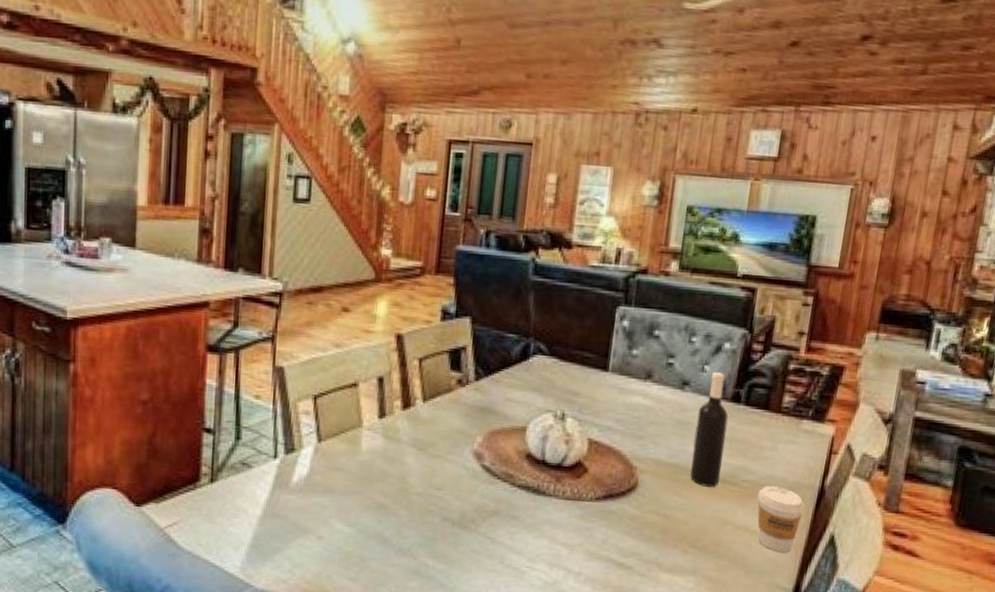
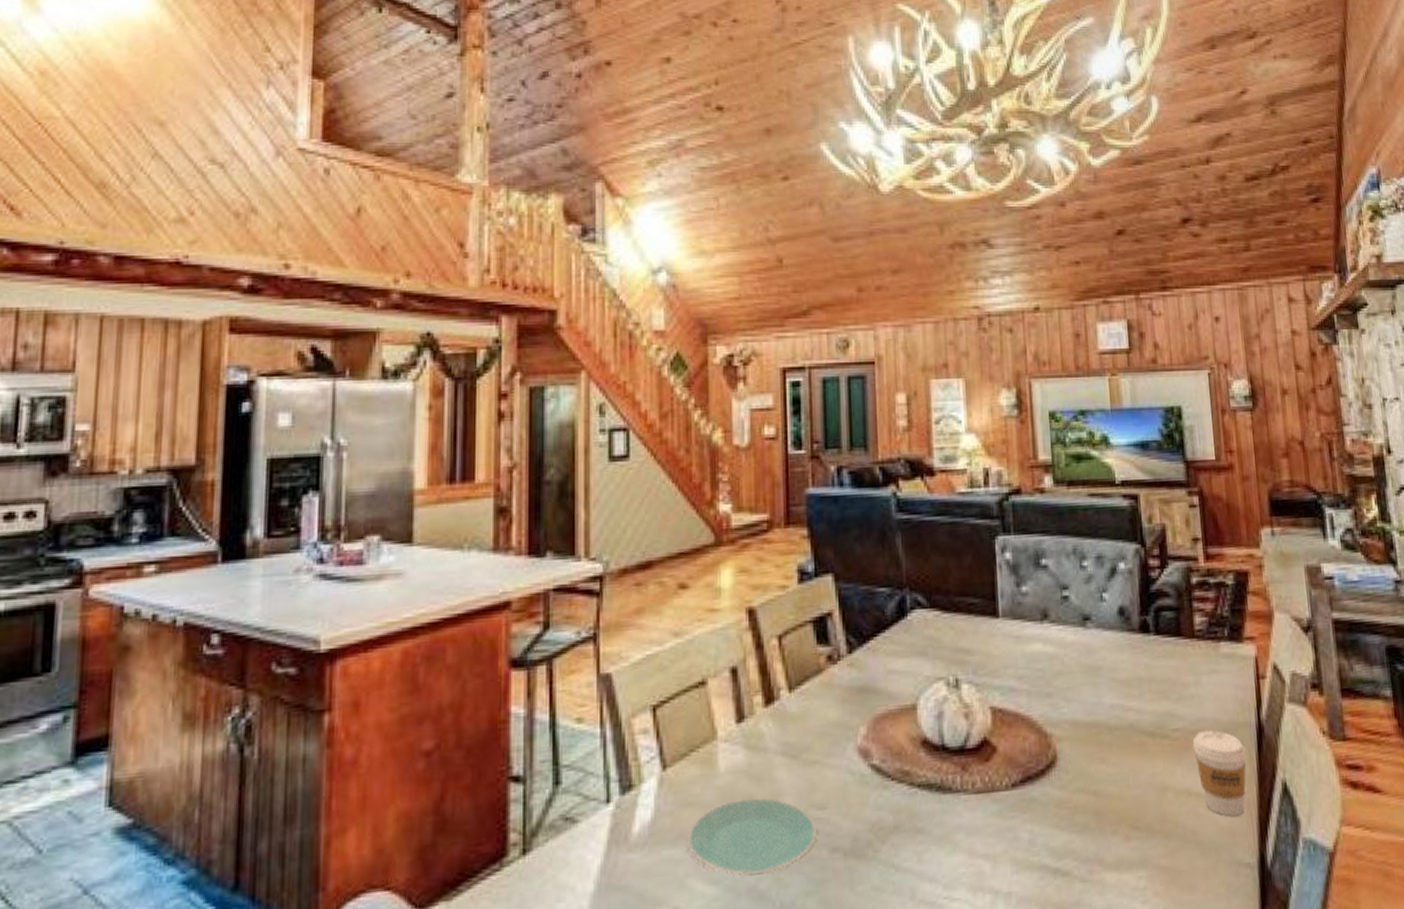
plate: none [333,472,434,526] -> present [688,797,818,876]
wine bottle: present [690,372,729,487] -> none [1106,599,1147,746]

